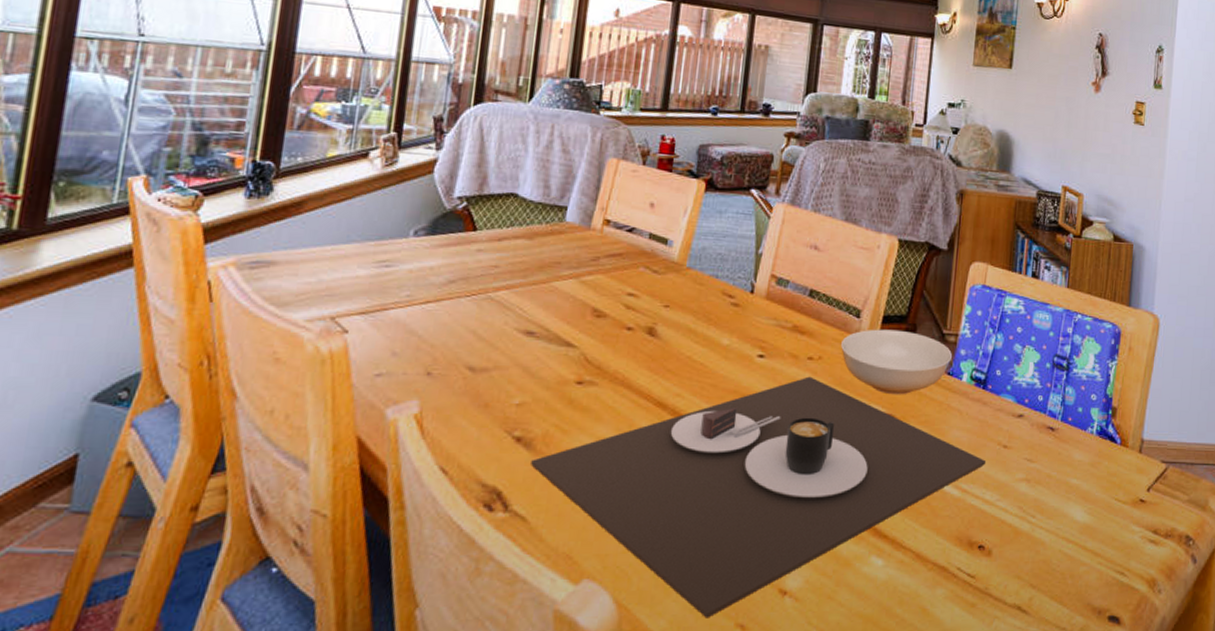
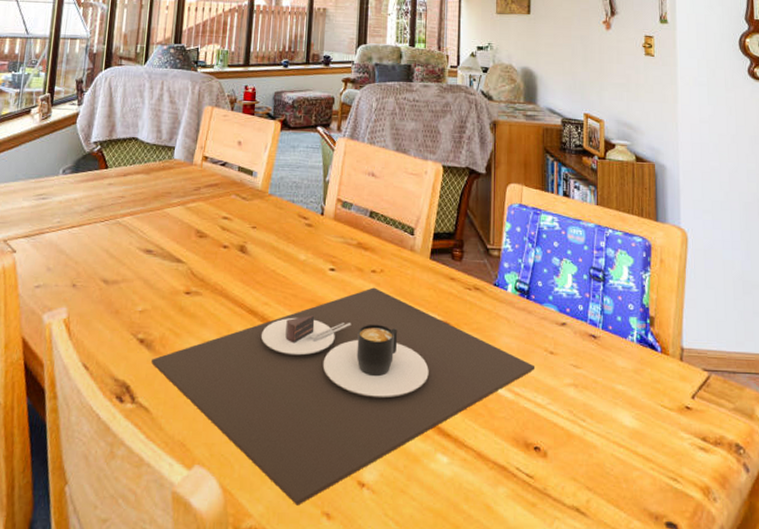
bowl: present [841,329,953,395] -> none [399,245,498,304]

